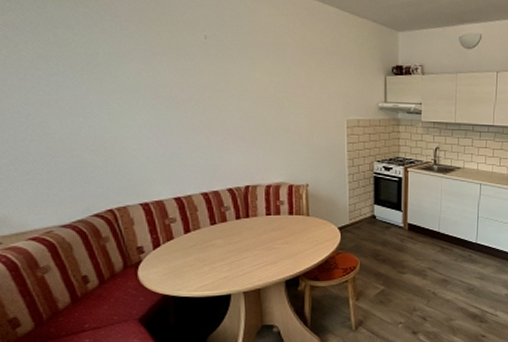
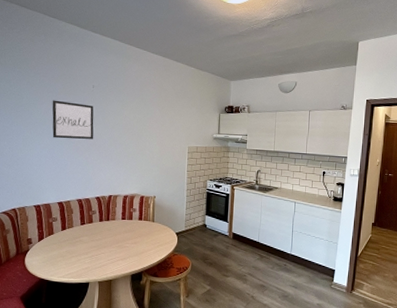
wall art: none [145,56,216,112] -> present [52,100,94,139]

